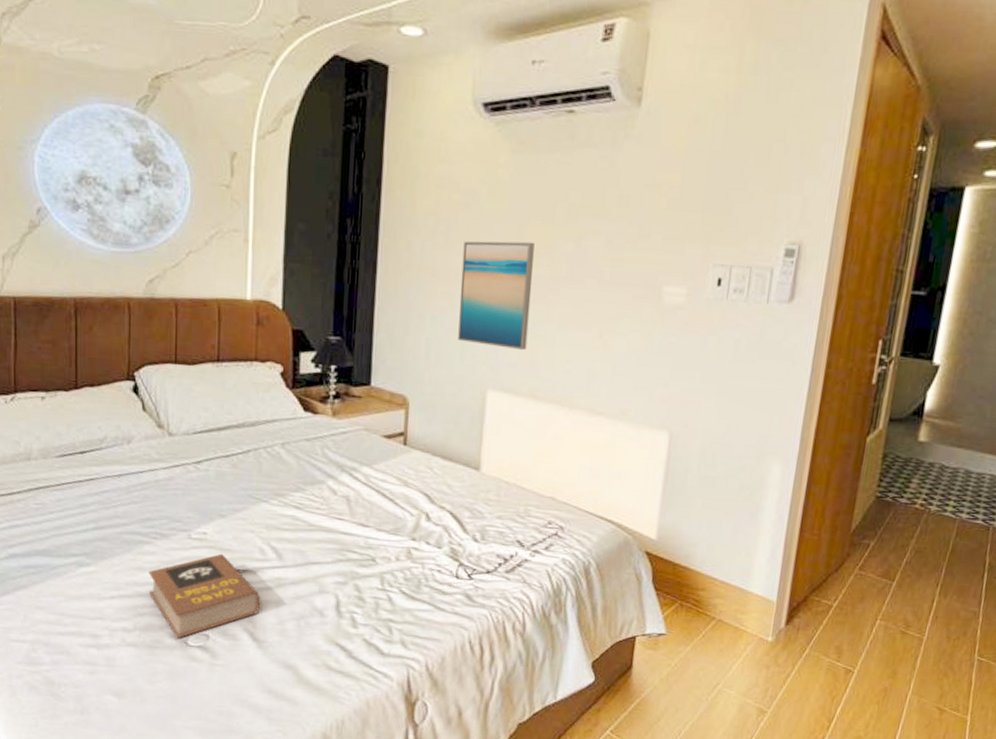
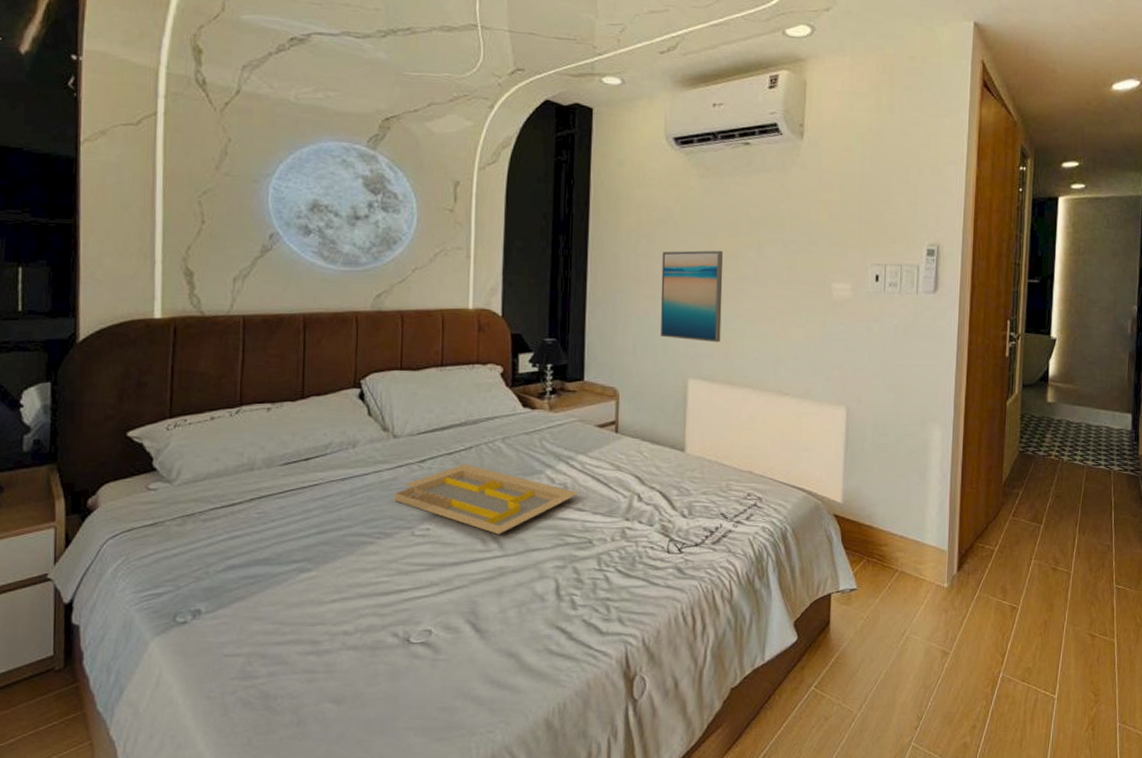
book: present [148,553,261,639] -> none [371,547,483,637]
serving tray: none [171,467,363,545] -> present [394,463,579,534]

